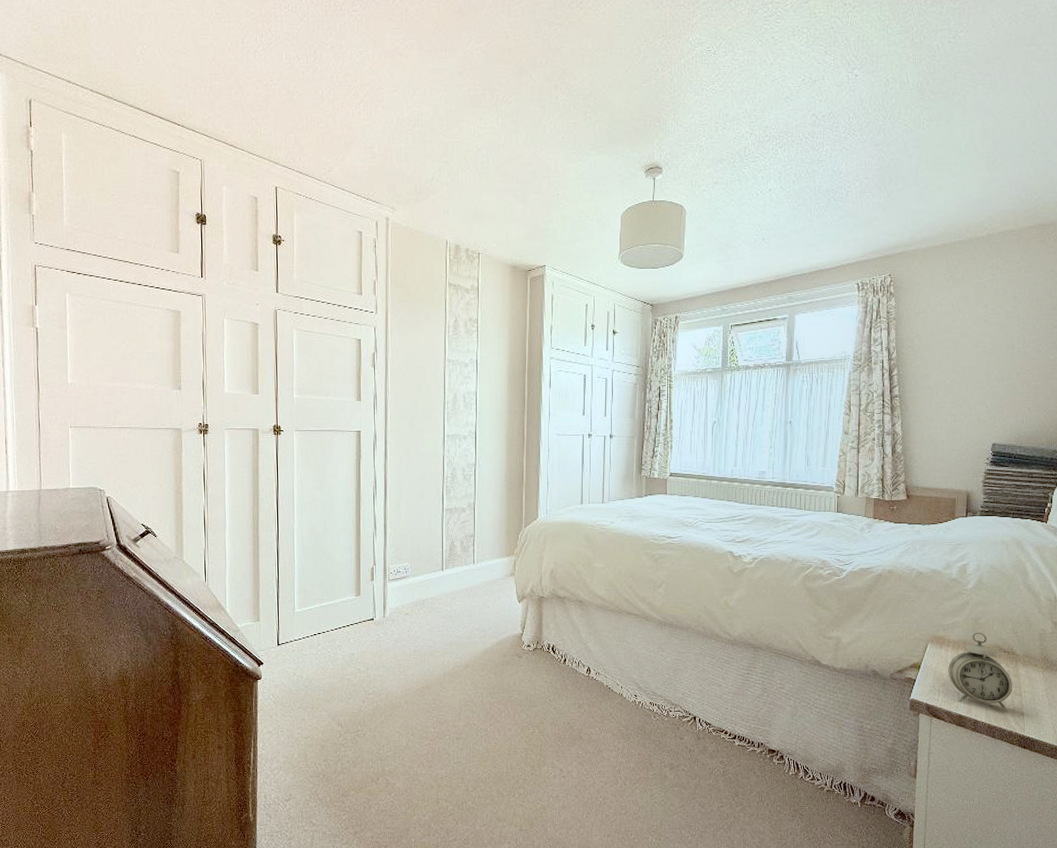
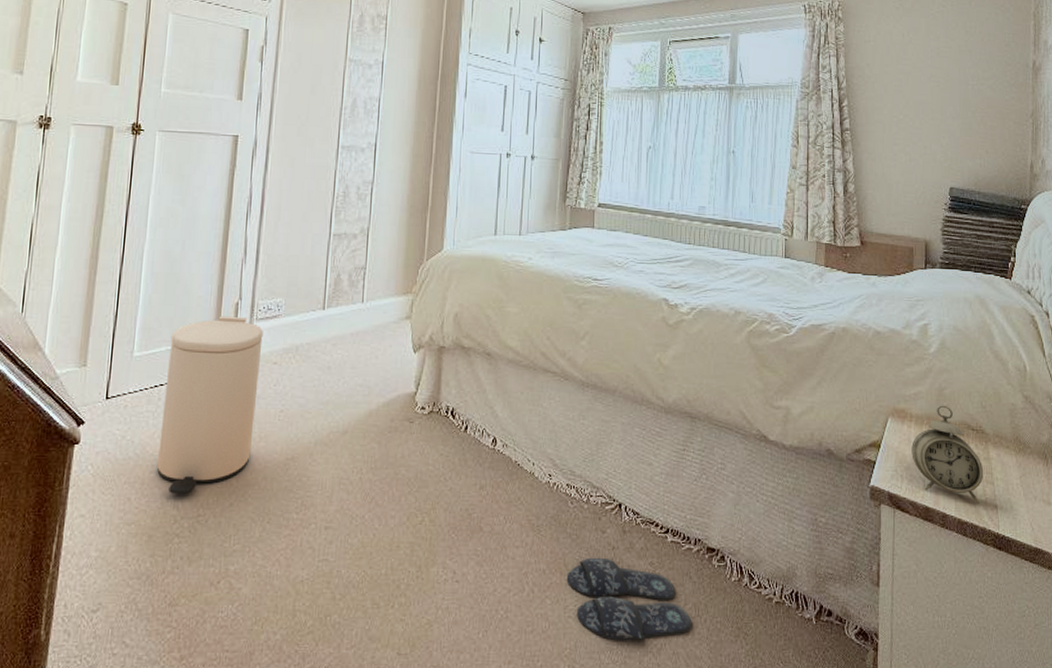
pedal bin: none [322,578,395,715] -> present [157,316,263,494]
slippers: none [653,758,757,820] -> present [567,557,692,641]

